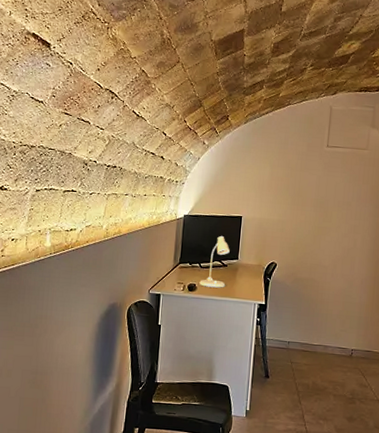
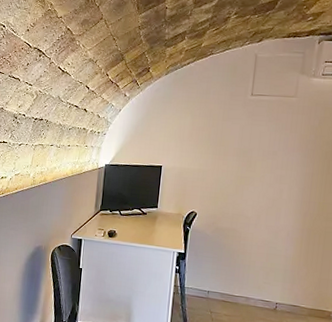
desk lamp: present [199,236,230,288] -> none [119,185,150,235]

